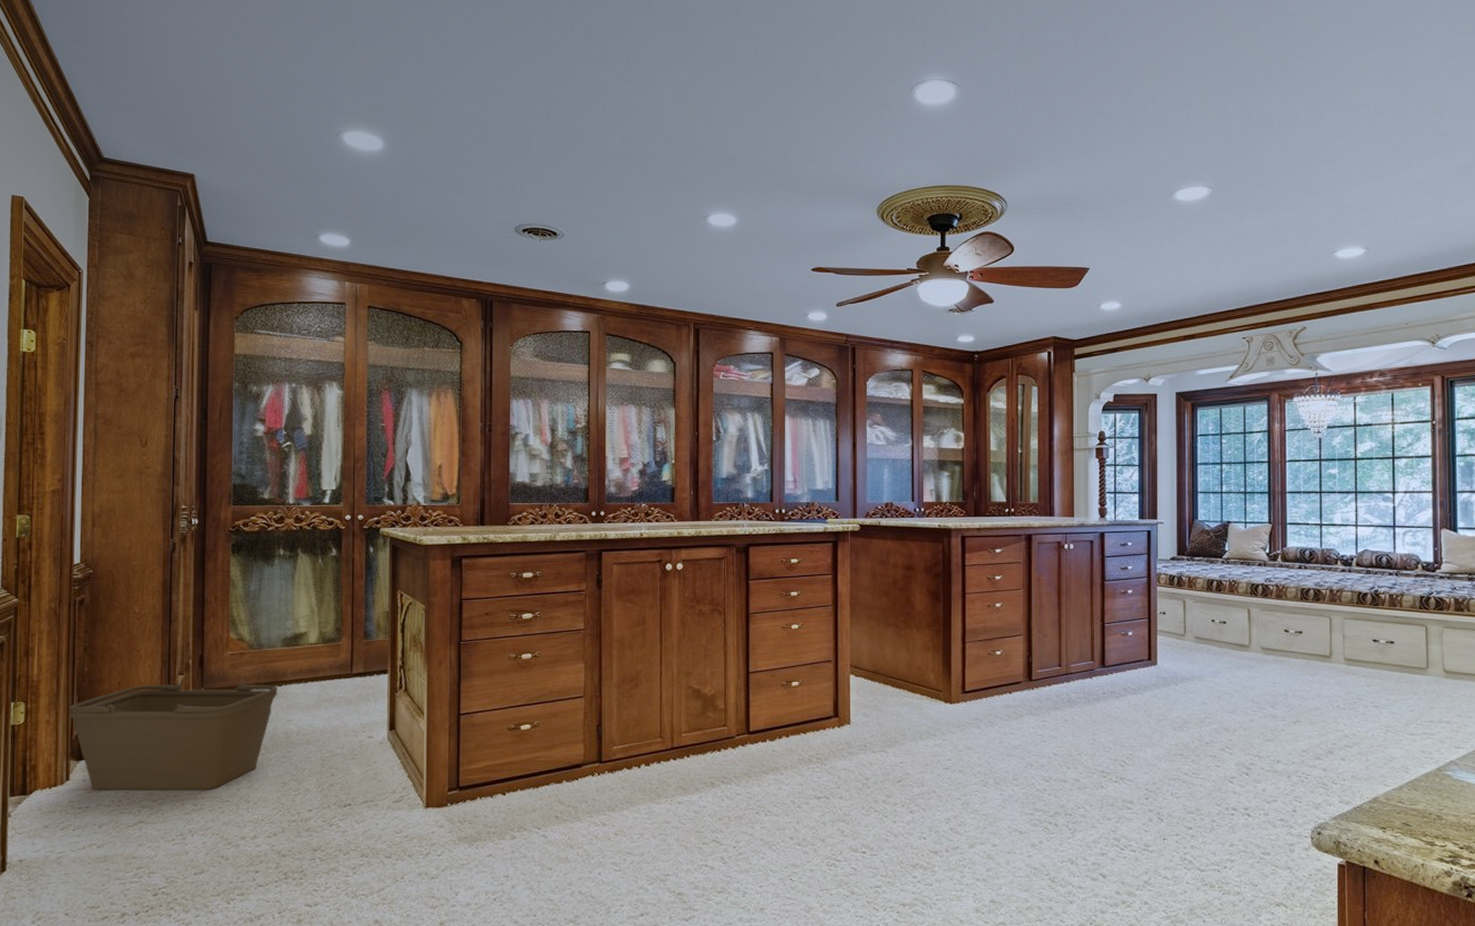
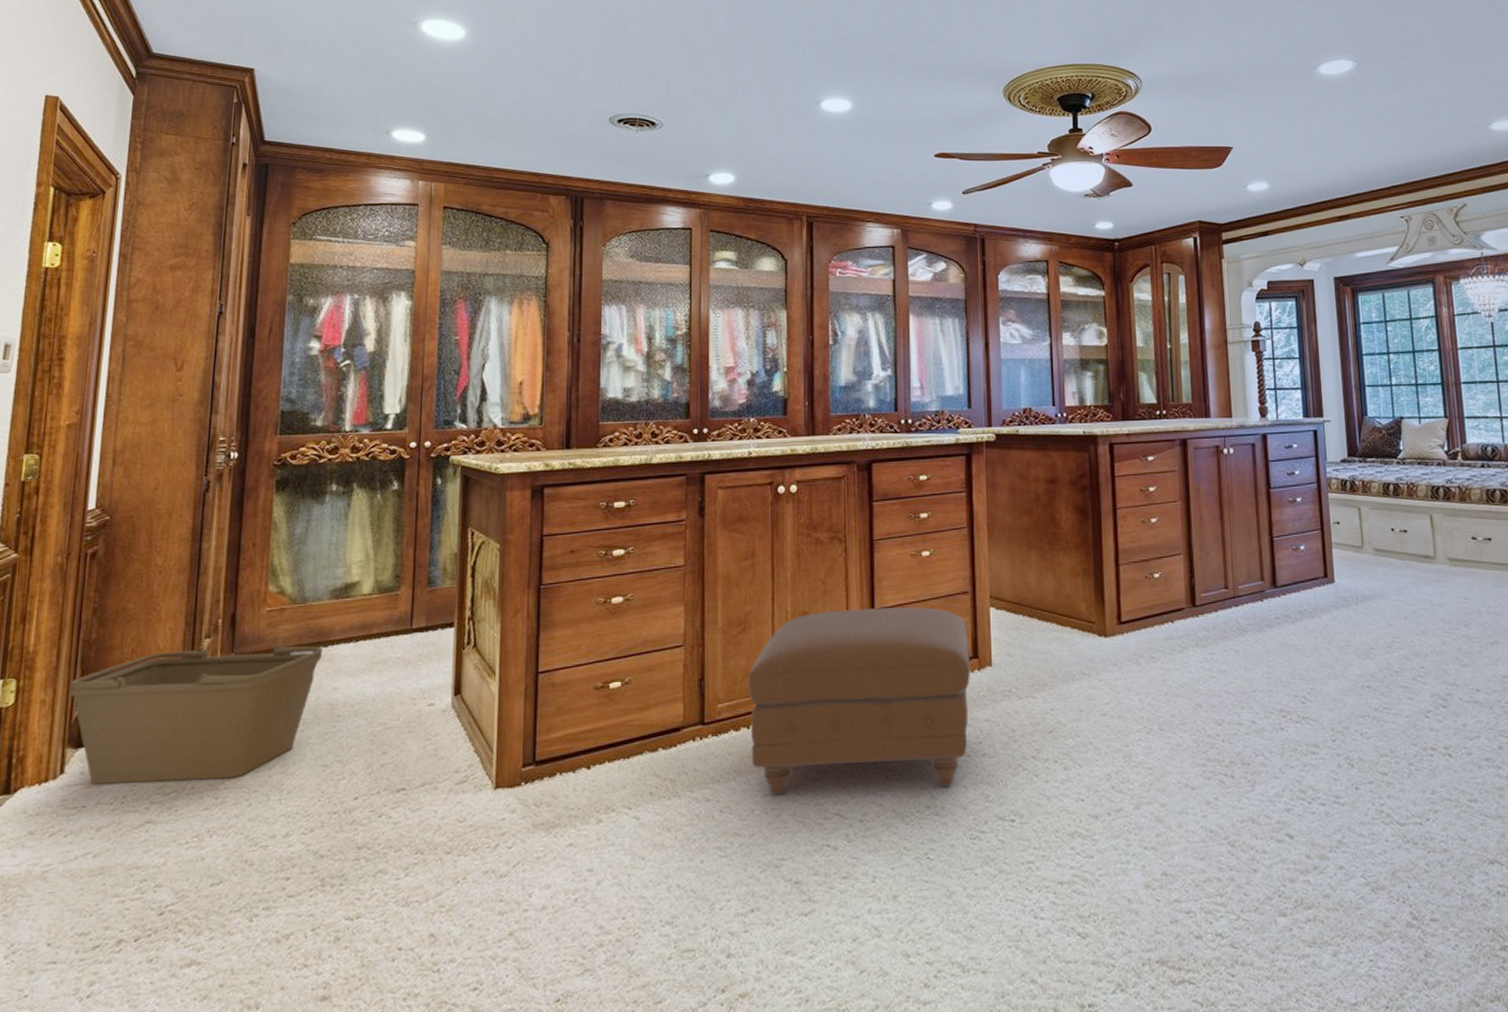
ottoman: none [640,672,831,822] -> present [749,607,970,794]

